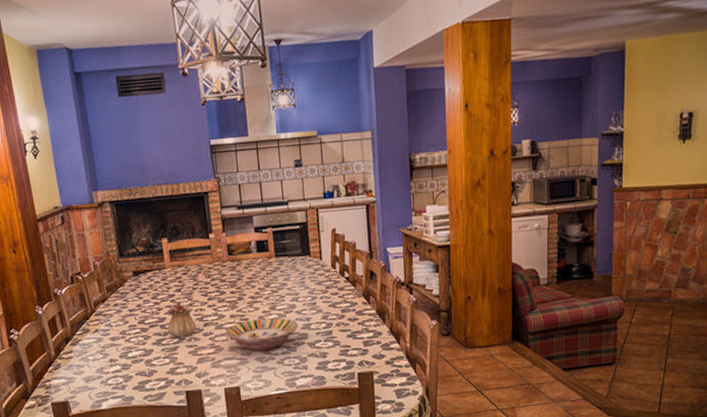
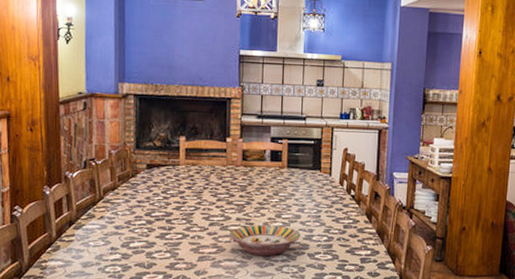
teapot: present [167,300,197,338] -> none [173,197,202,234]

